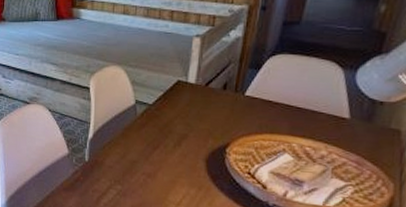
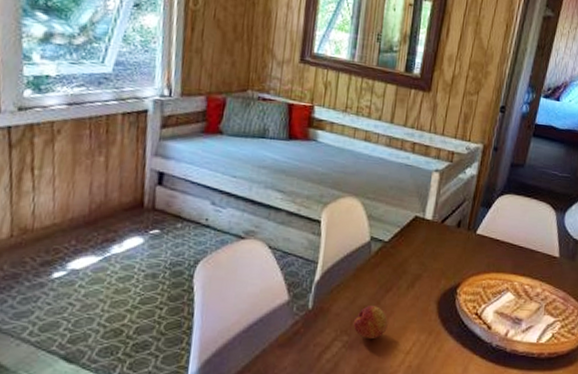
fruit: none [125,161,157,190] -> present [353,306,388,340]

